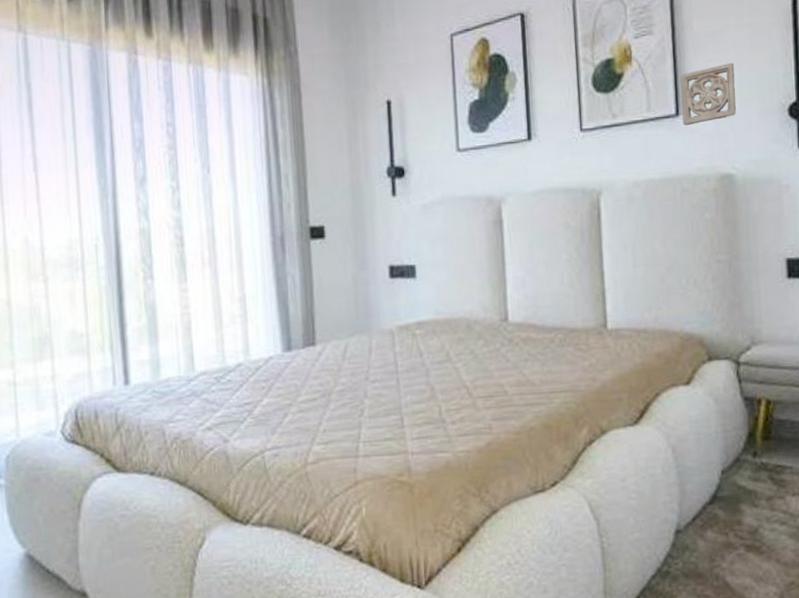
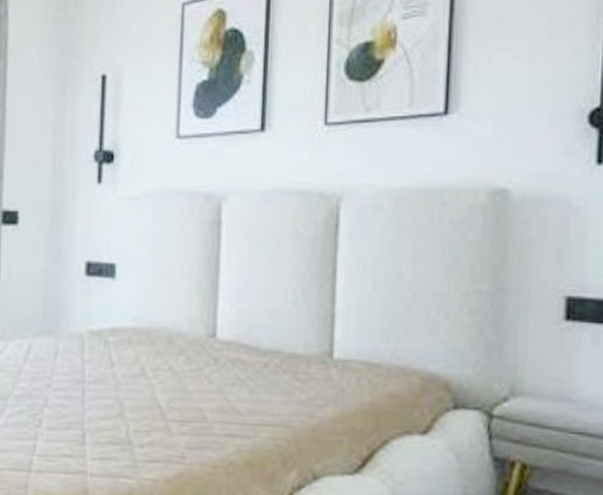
wall ornament: present [680,63,736,126] -> none [451,55,524,127]

